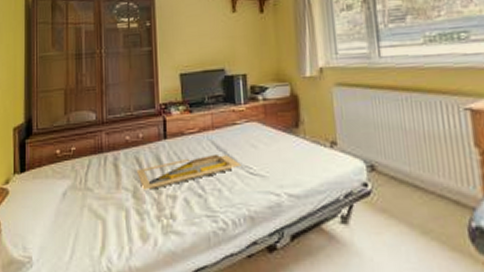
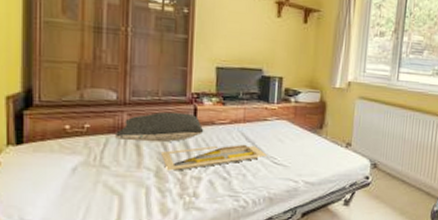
pillow: none [96,125,175,161] -> present [115,111,204,143]

